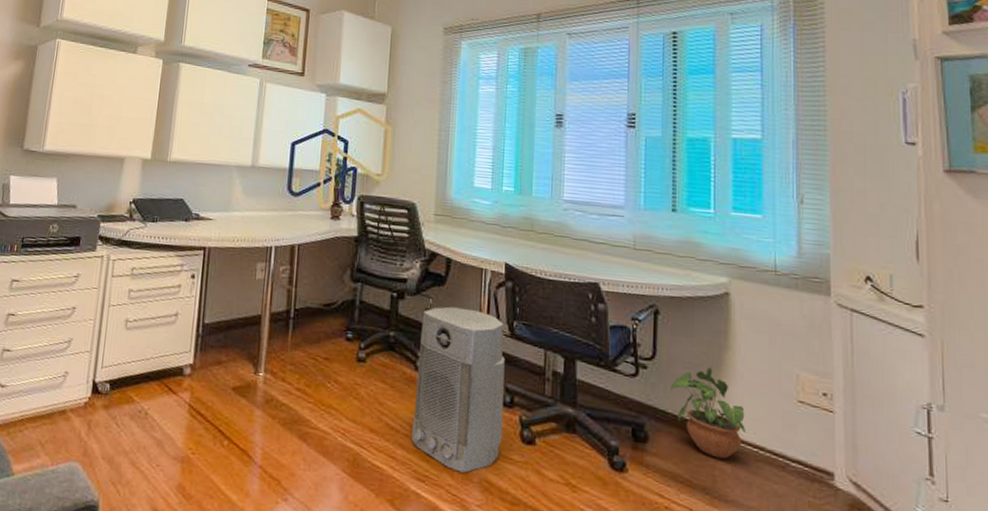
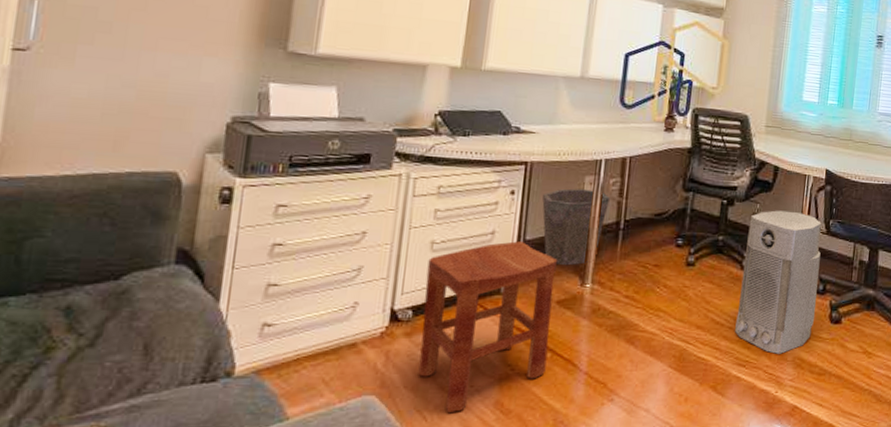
stool: none [114,324,233,490] -> present [418,241,558,412]
waste bin: none [219,274,280,352] -> present [542,188,610,266]

